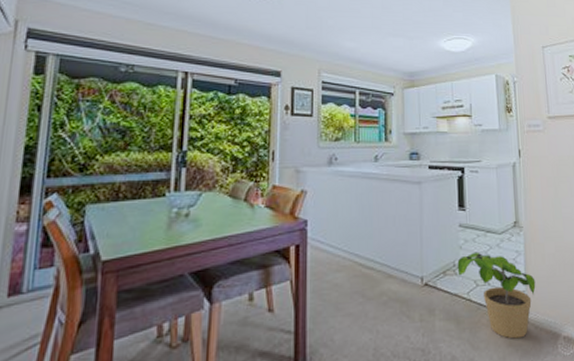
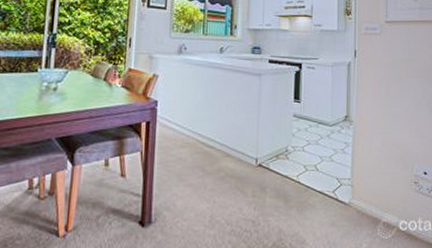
potted plant: present [457,252,536,339] -> none [289,140,361,220]

